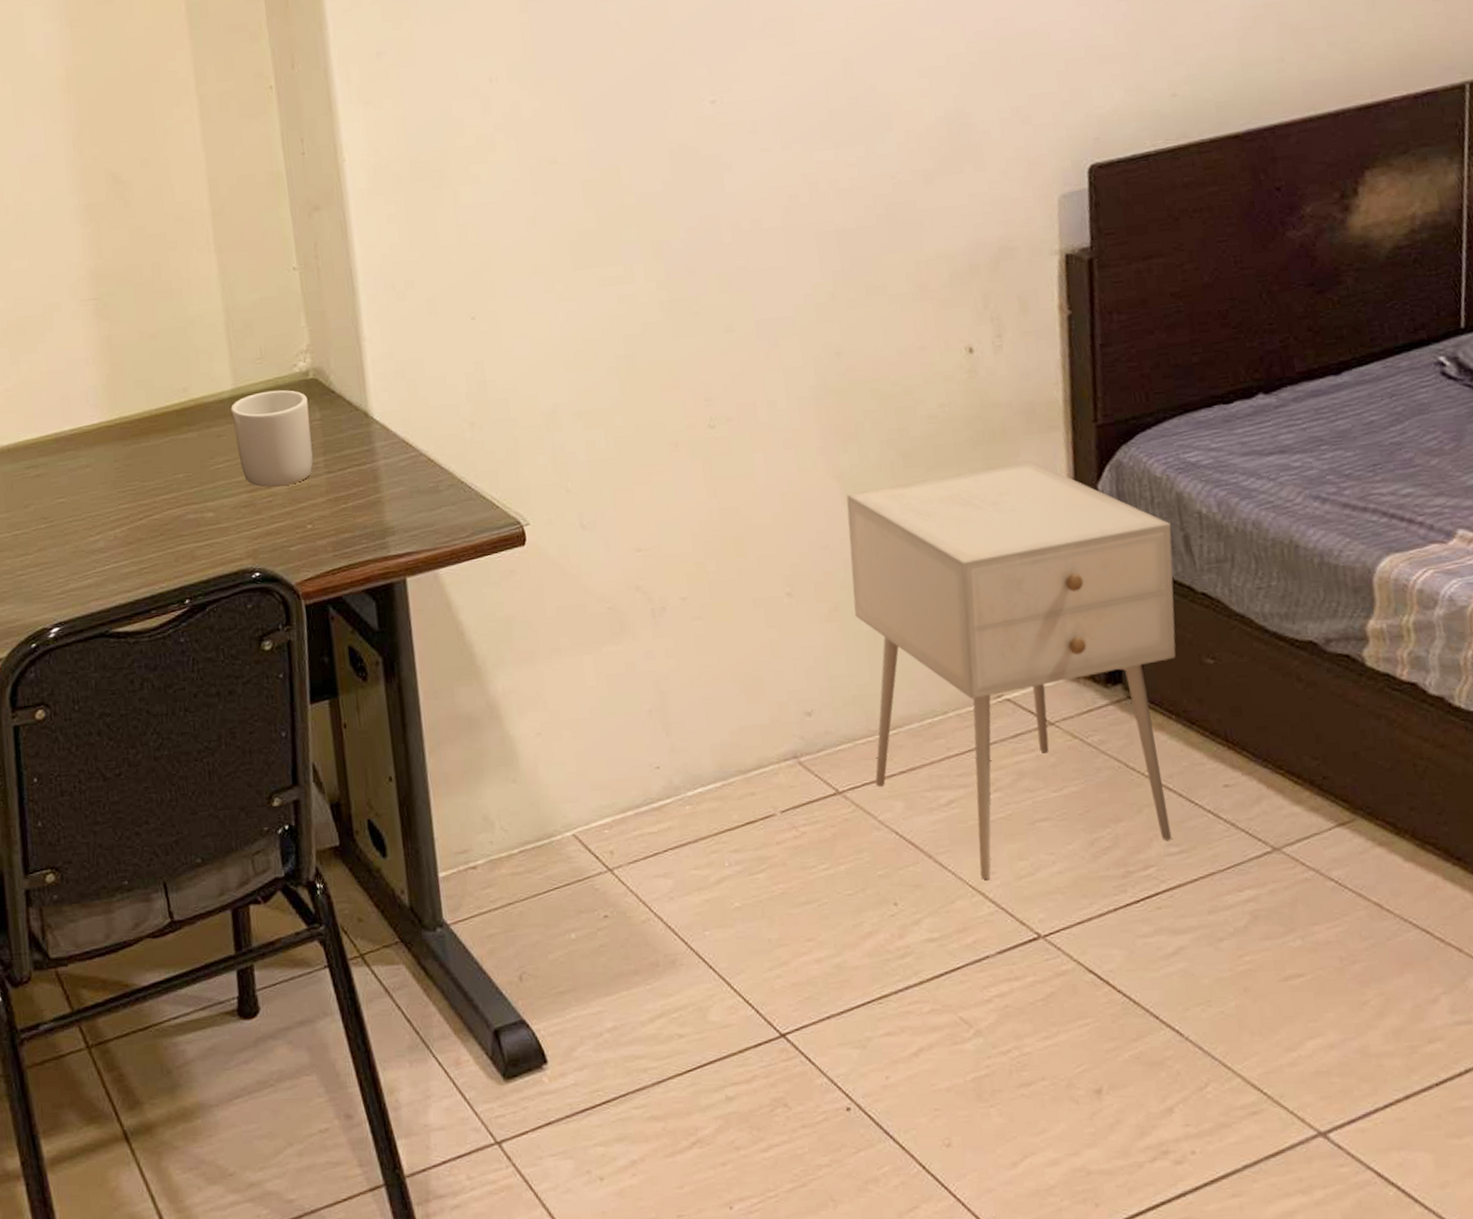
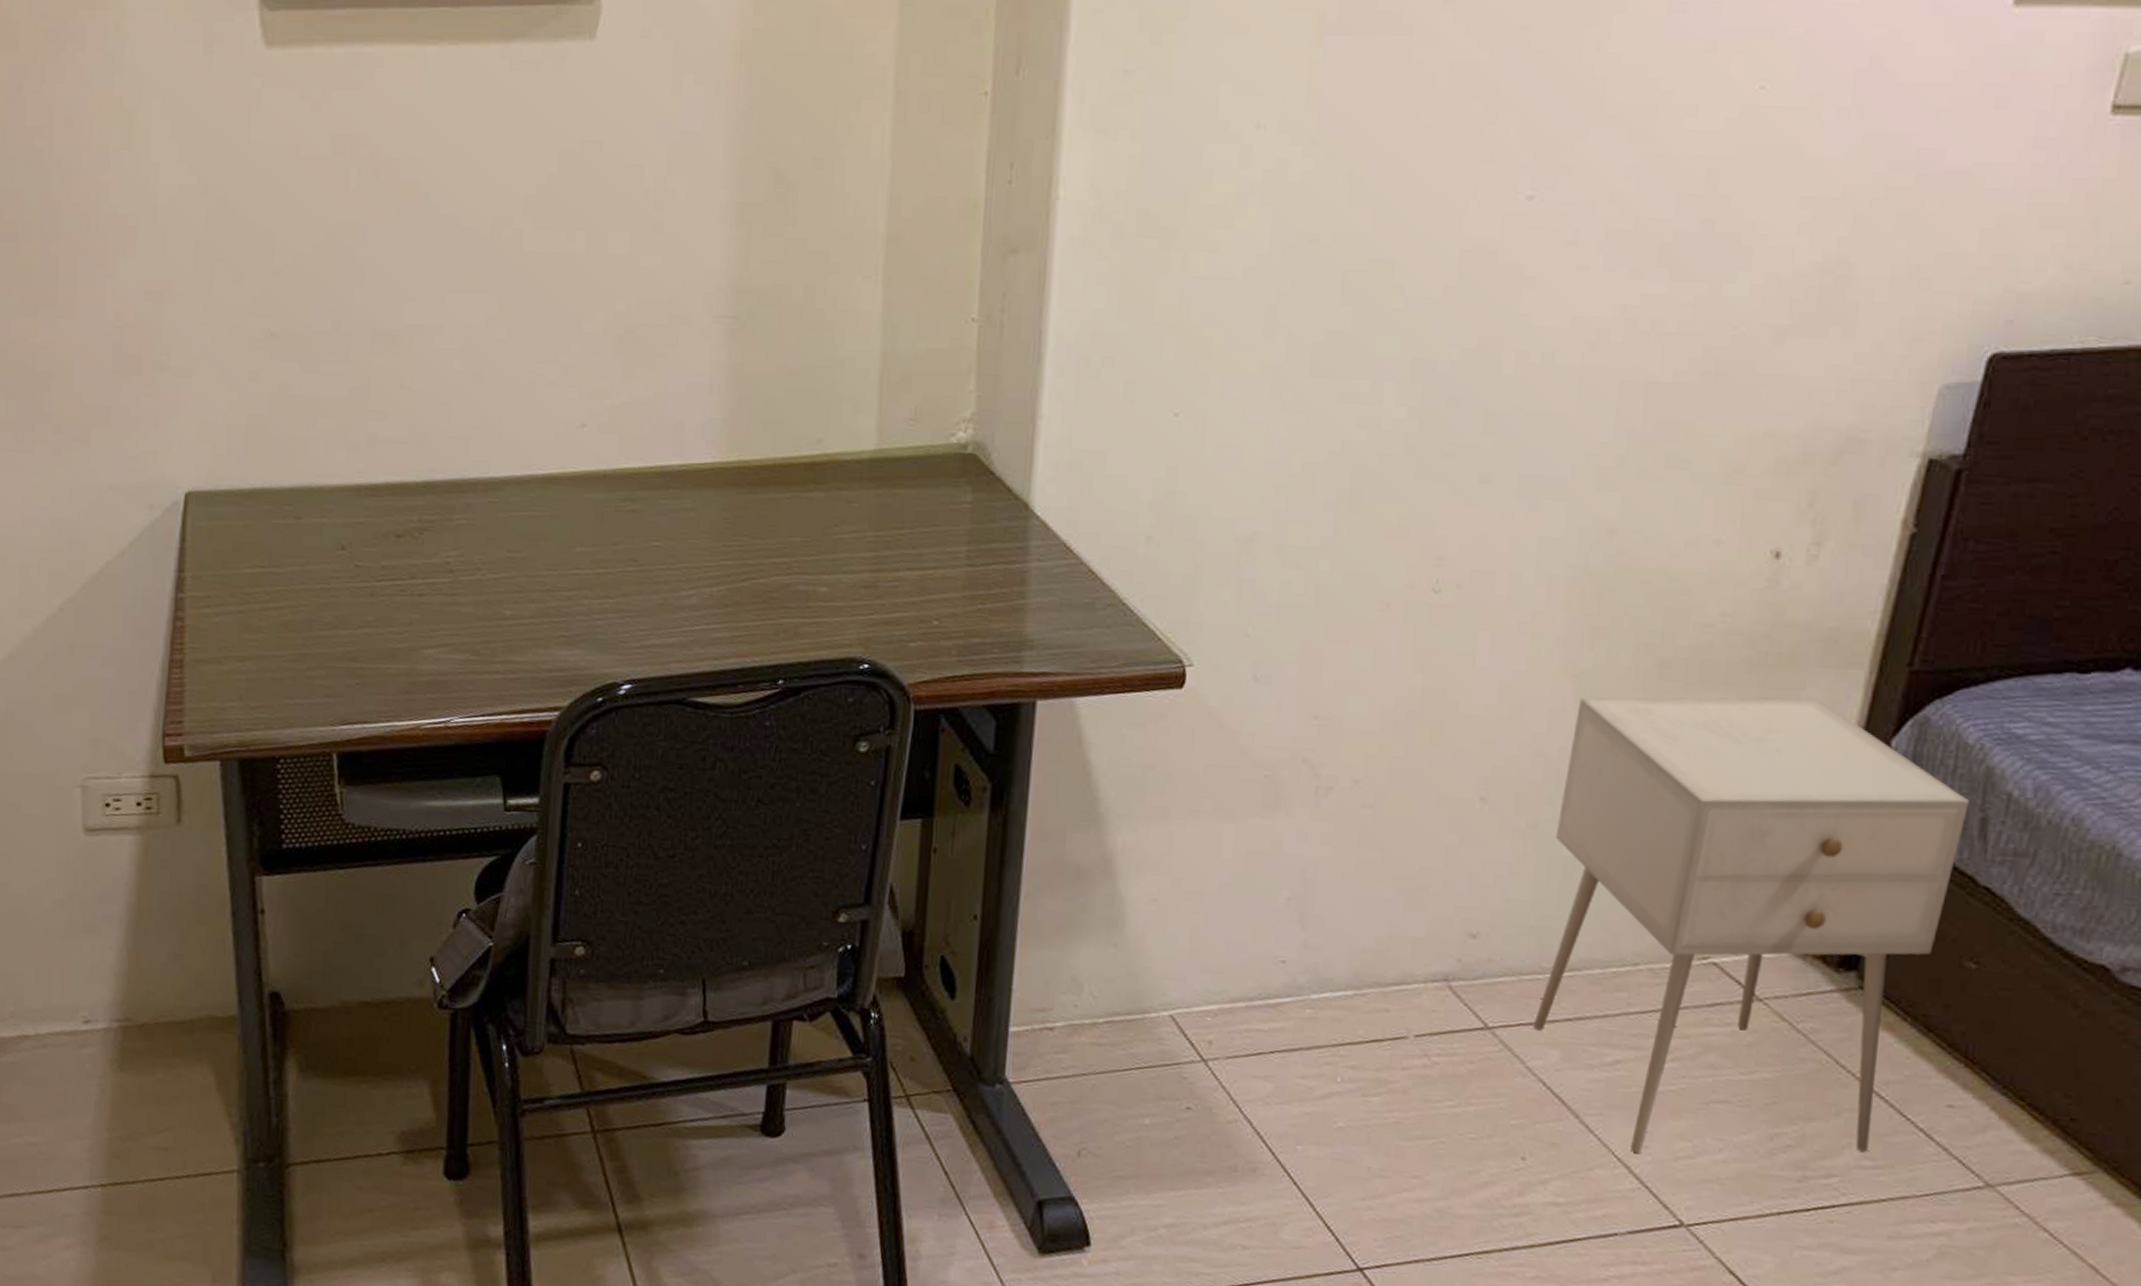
mug: present [231,389,314,488] -> none [868,459,961,573]

